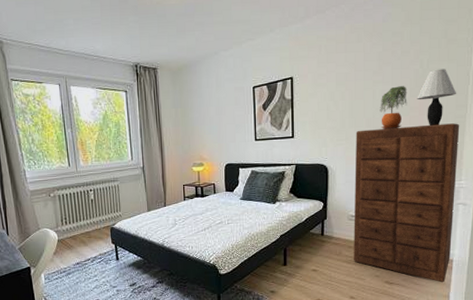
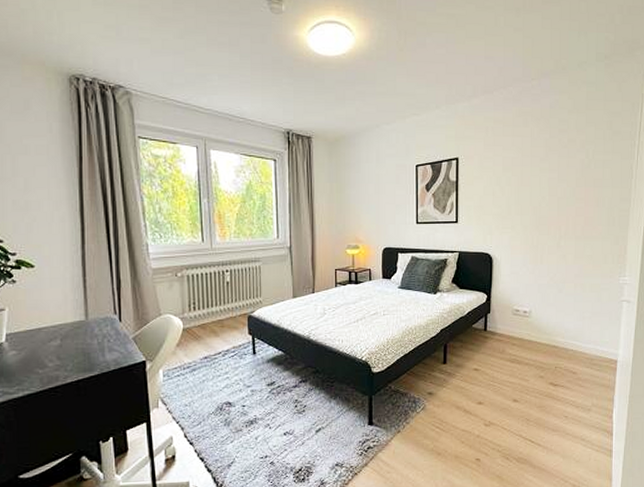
dresser: present [354,123,460,283] -> none [517,217,624,385]
potted plant: present [380,86,407,130] -> none [546,175,573,220]
table lamp: present [417,69,457,126] -> none [582,160,621,218]

